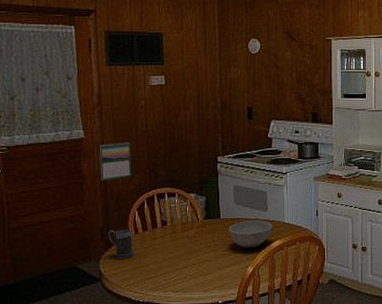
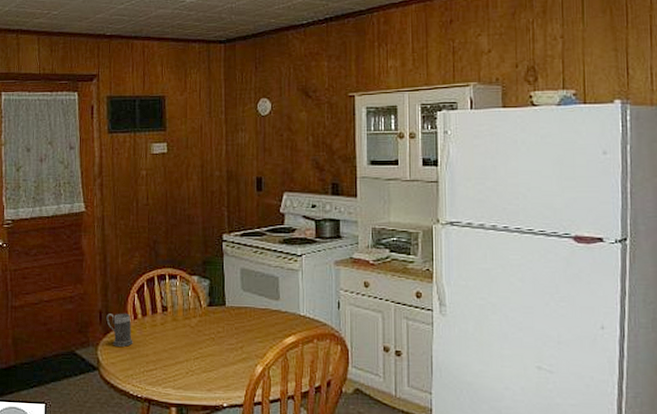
calendar: present [100,142,132,181] -> none [100,217,132,259]
bowl: present [228,219,272,248] -> none [235,309,285,343]

